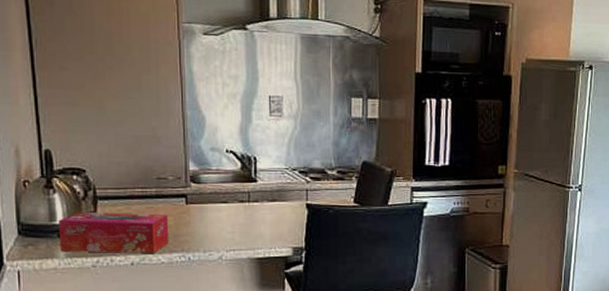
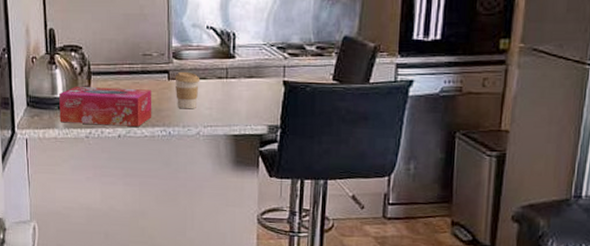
coffee cup: none [193,195,221,234] -> present [175,71,201,109]

